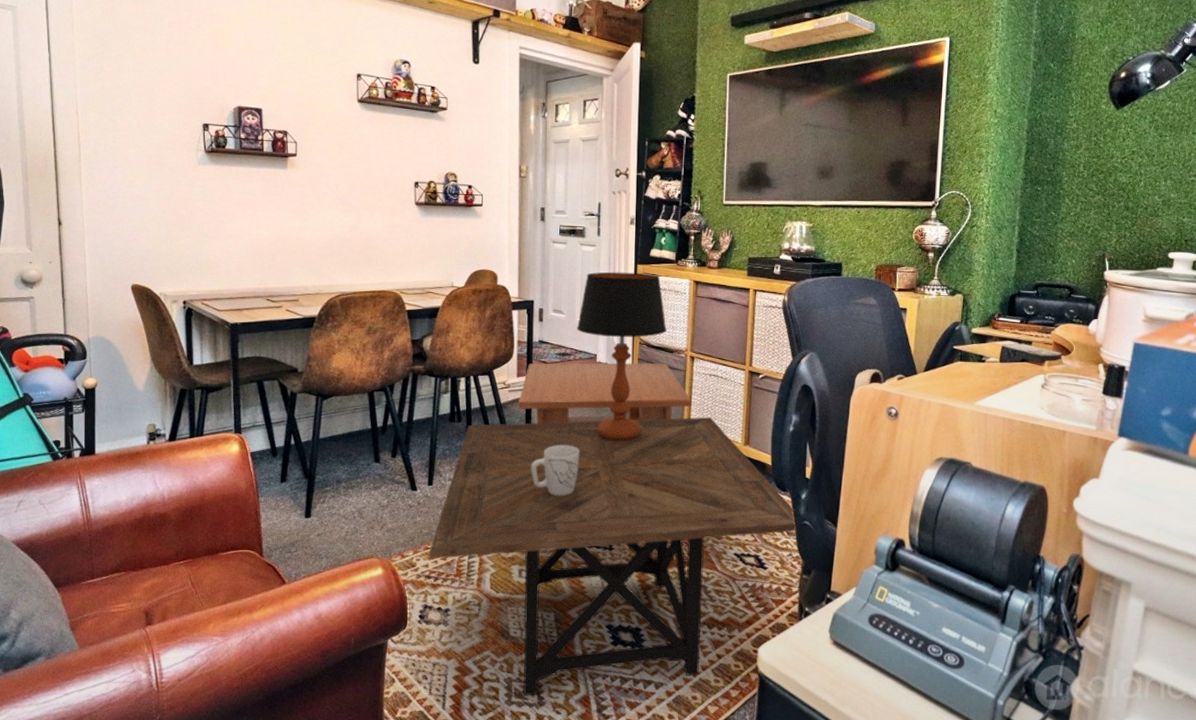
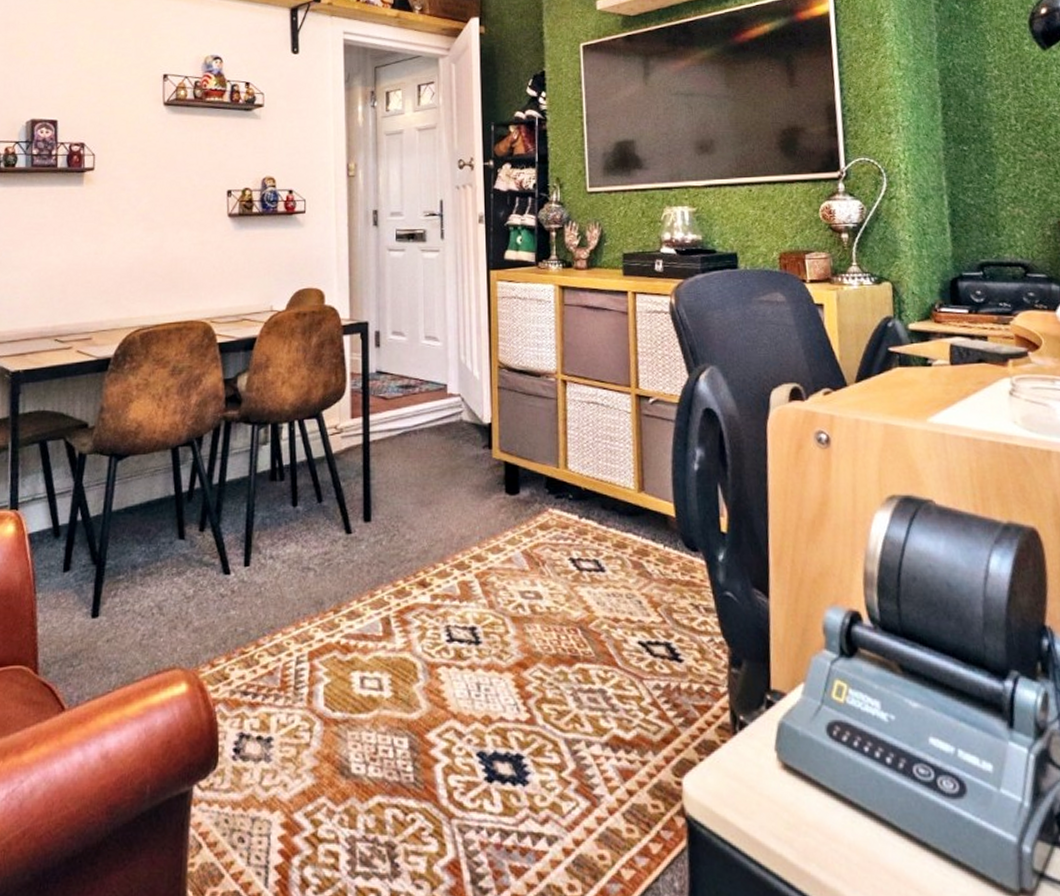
side table: present [430,417,797,696] -> none [247,456,718,863]
coffee table: present [518,363,692,424] -> none [354,390,567,478]
mug: present [531,445,580,496] -> none [371,503,432,573]
table lamp: present [577,271,667,441] -> none [422,280,531,495]

